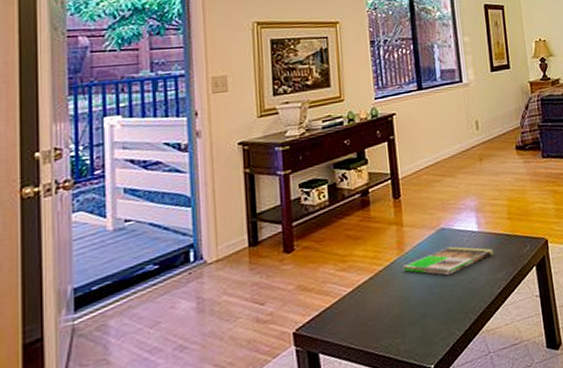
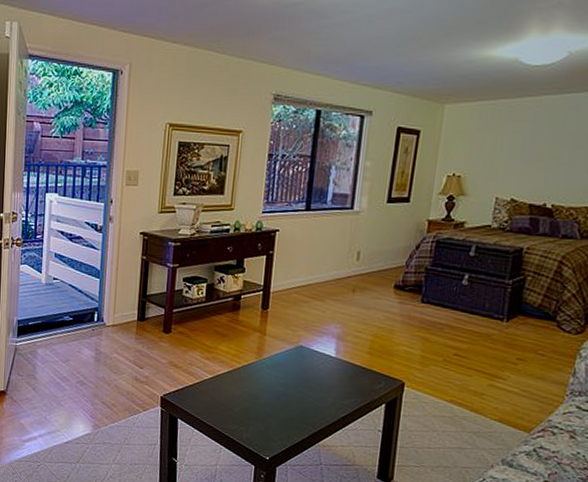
magazine: present [403,246,493,276] -> none [258,364,346,389]

